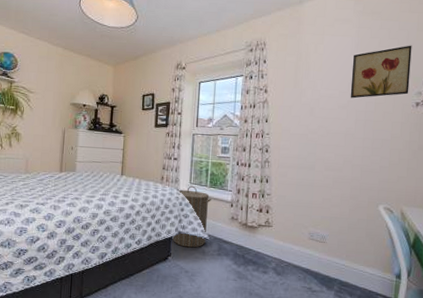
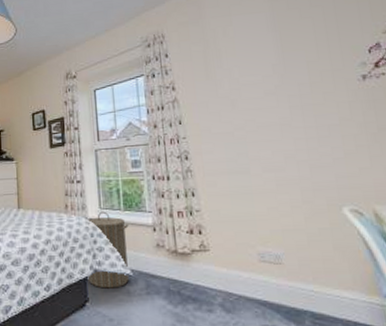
wall art: present [350,45,412,99] -> none [272,10,350,82]

